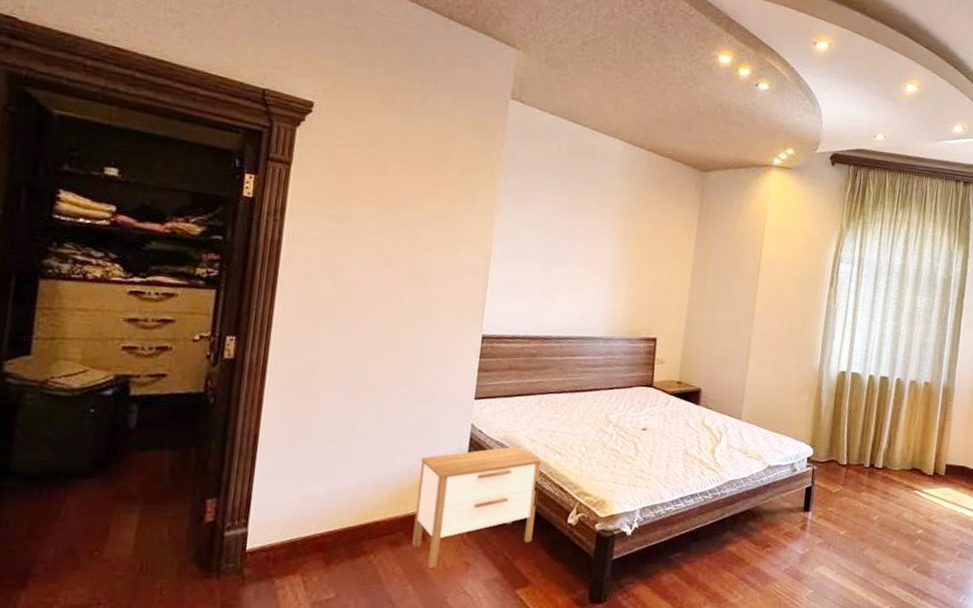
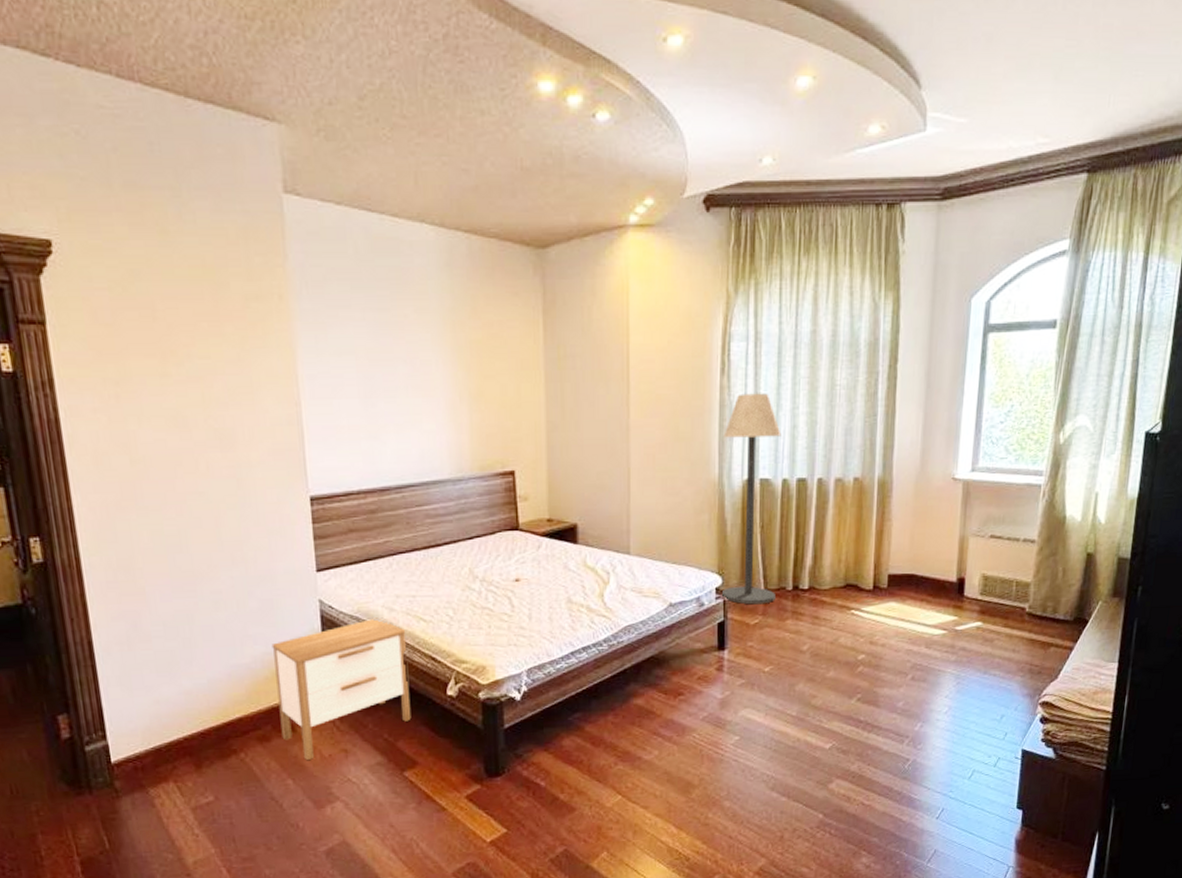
floor lamp: none [811,303,872,476] -> present [721,393,781,605]

